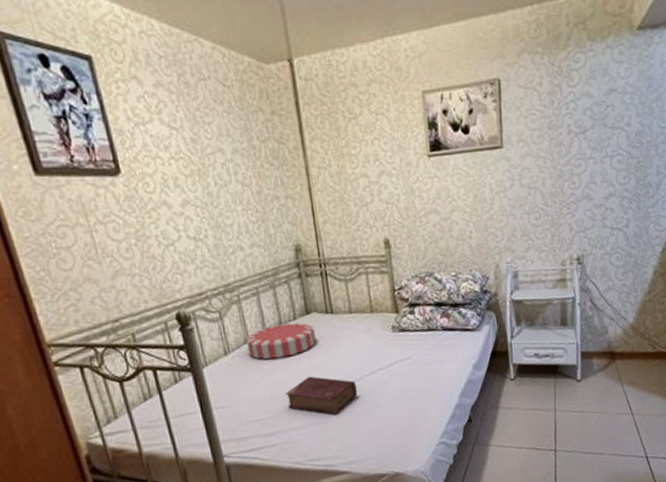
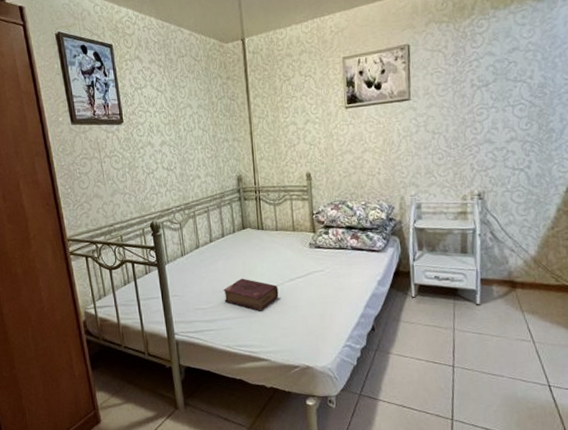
cushion: present [246,322,316,360] -> none [197,235,249,262]

